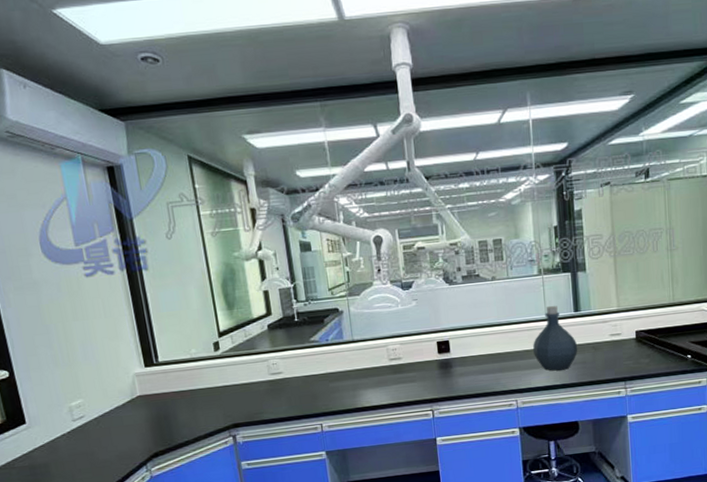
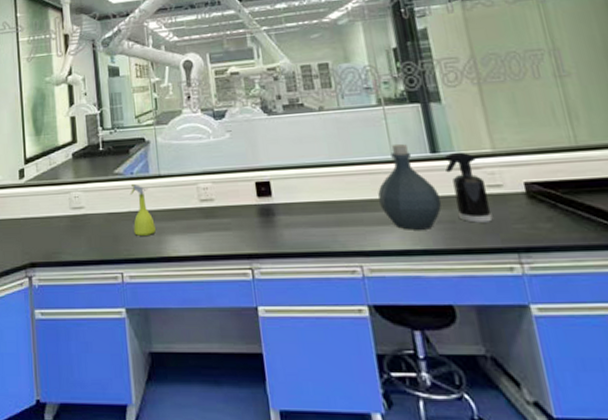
spray bottle: none [326,349,351,393] -> present [130,183,156,236]
spray bottle: none [583,310,611,363] -> present [445,152,493,223]

